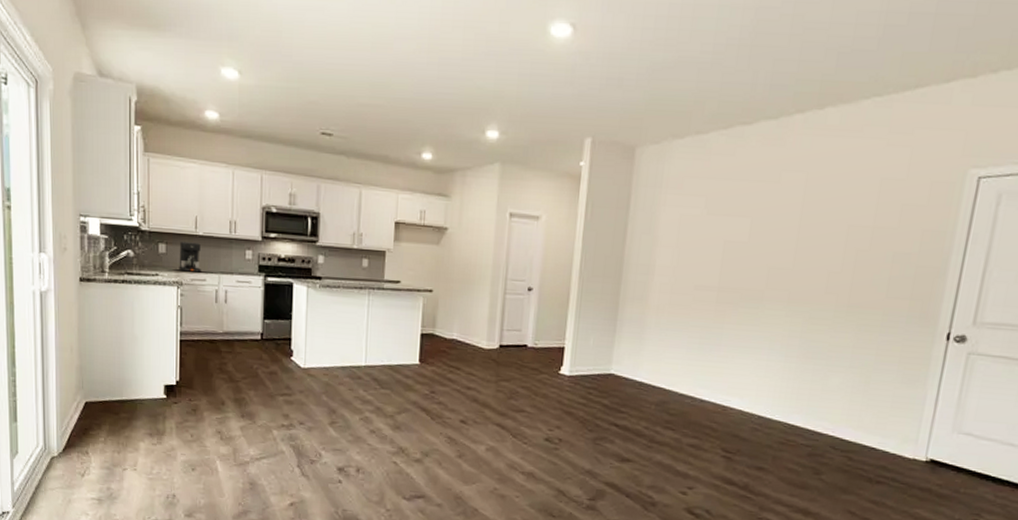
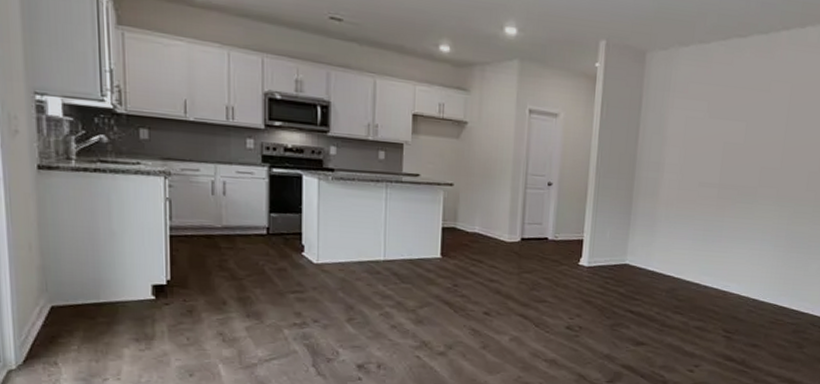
coffee maker: present [179,241,202,273] -> none [165,127,194,162]

